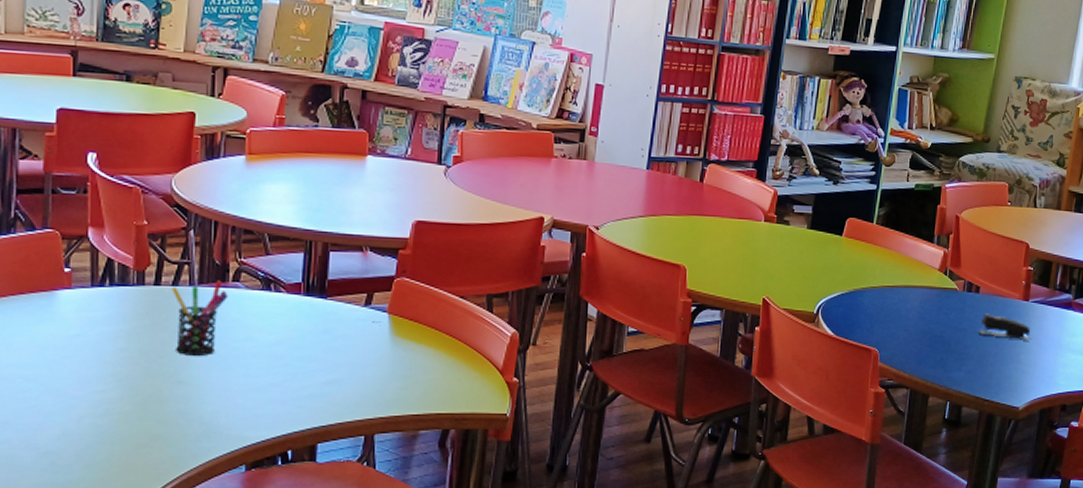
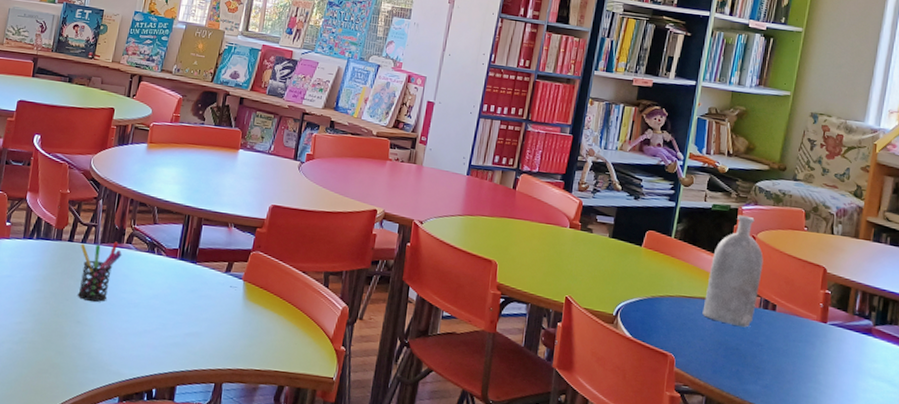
bottle: none [906,193,967,313] -> present [702,215,763,328]
stapler: present [978,313,1032,341] -> none [775,331,830,362]

